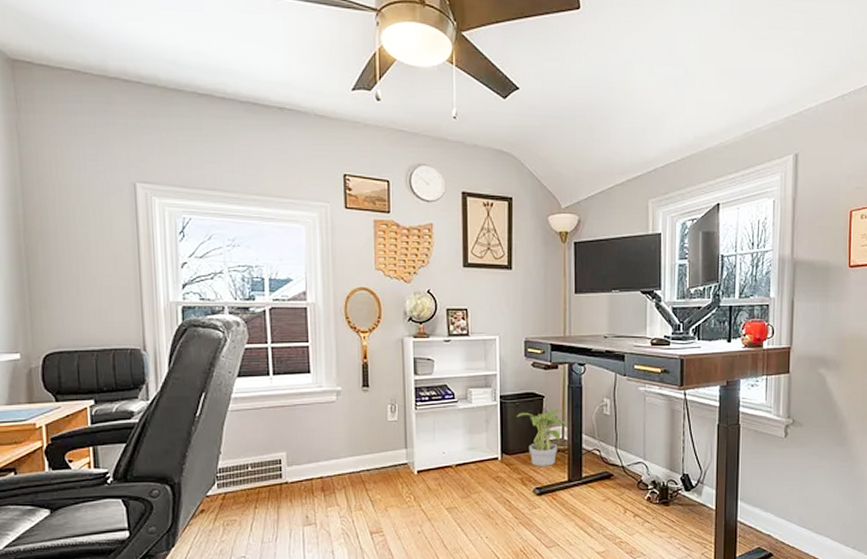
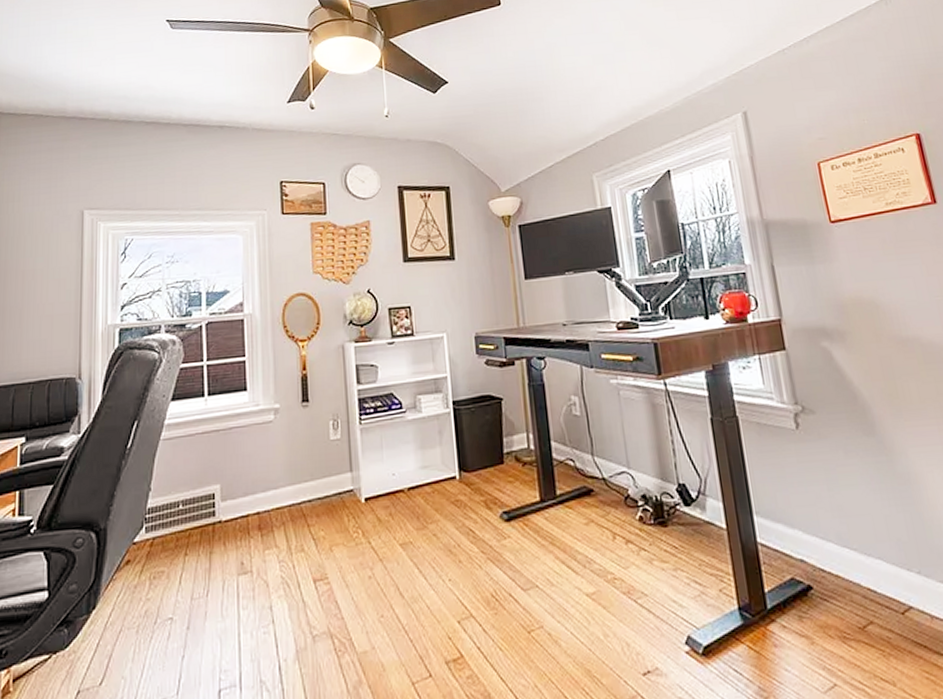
potted plant: present [516,409,569,466] -> none [473,412,534,485]

